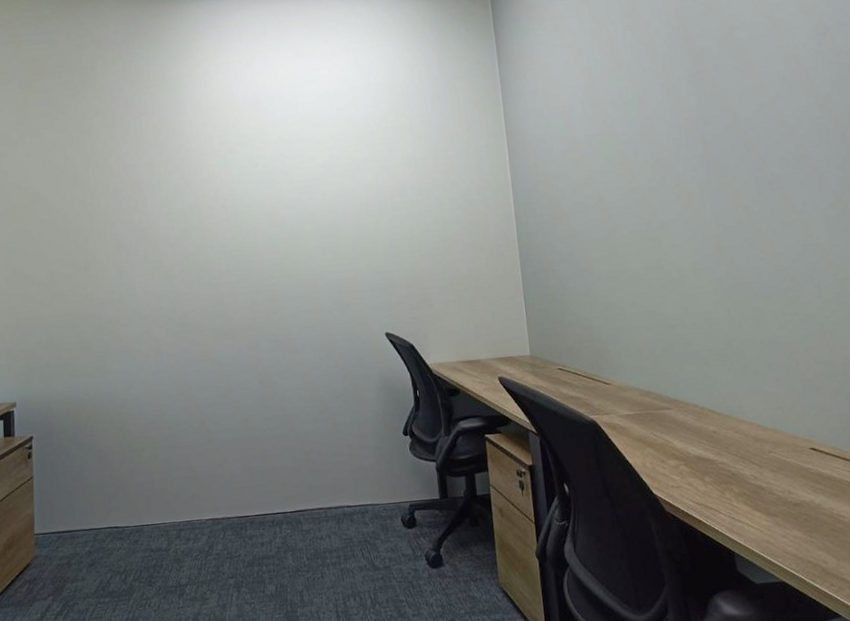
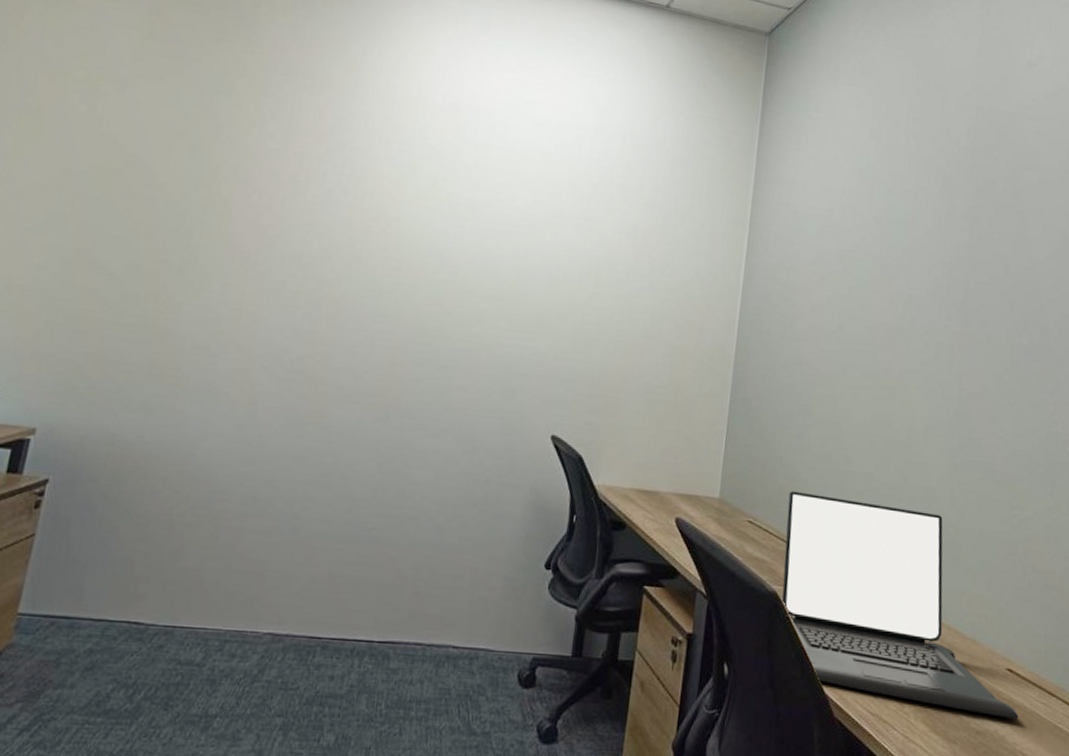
laptop: none [587,332,830,489] -> present [781,491,1019,720]

